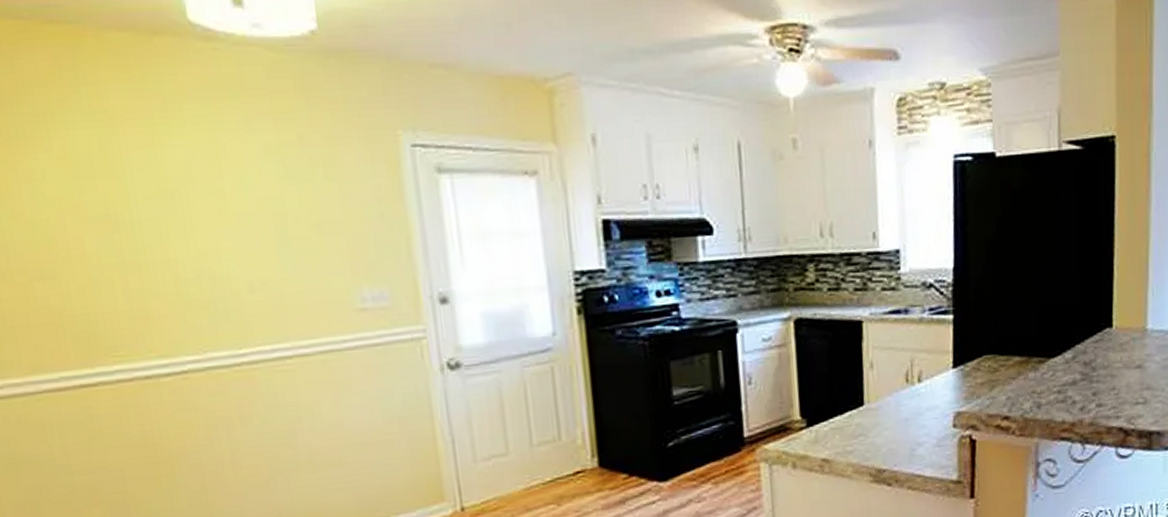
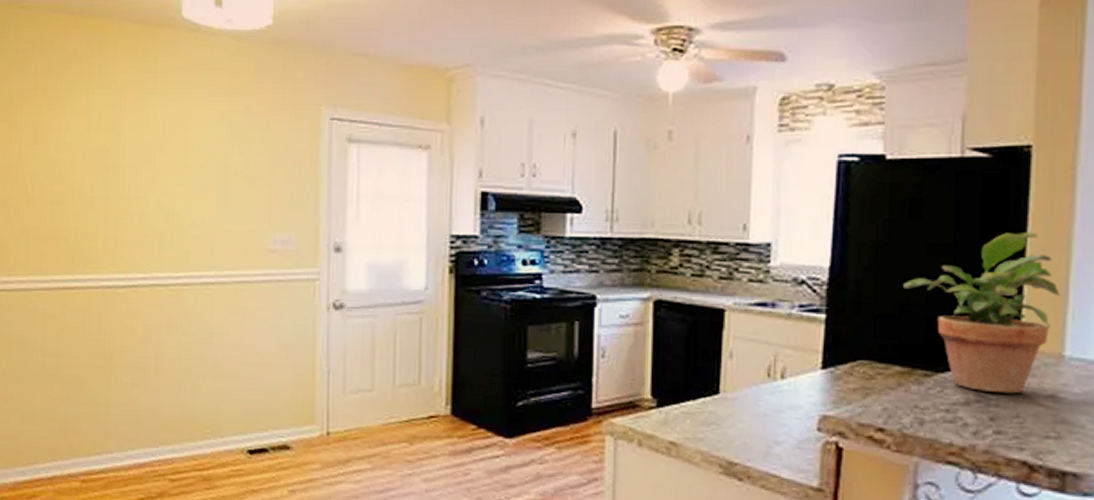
potted plant: none [1017,217,1142,370] -> present [904,231,1060,394]

